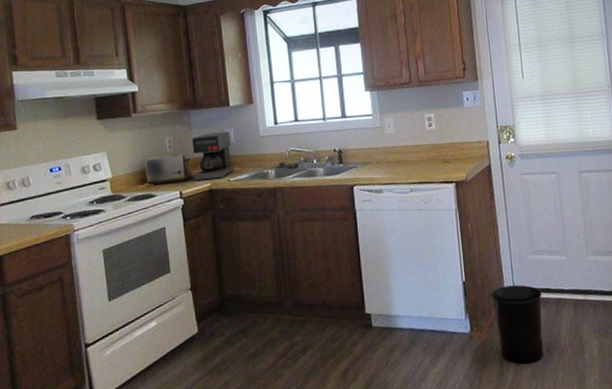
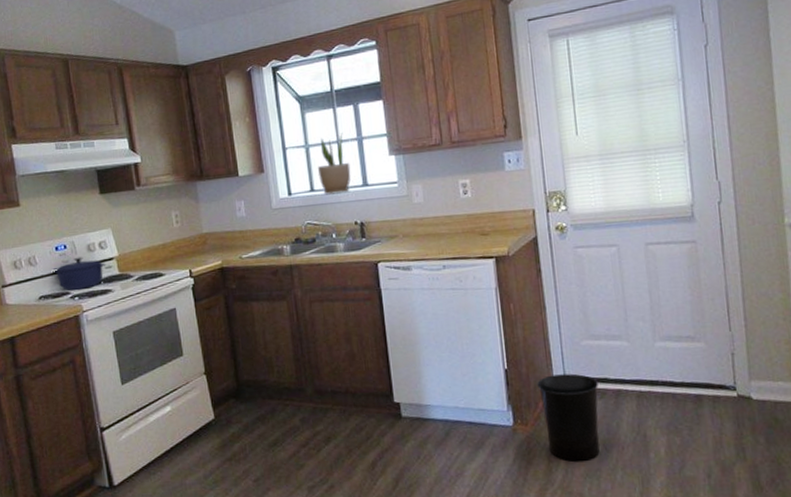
cooking pot: none [46,178,98,210] -> present [52,256,105,290]
toaster: present [144,152,193,186] -> none [150,227,203,264]
coffee maker: present [191,131,234,182] -> none [199,204,246,259]
potted plant: none [301,70,331,125] -> present [317,133,351,195]

